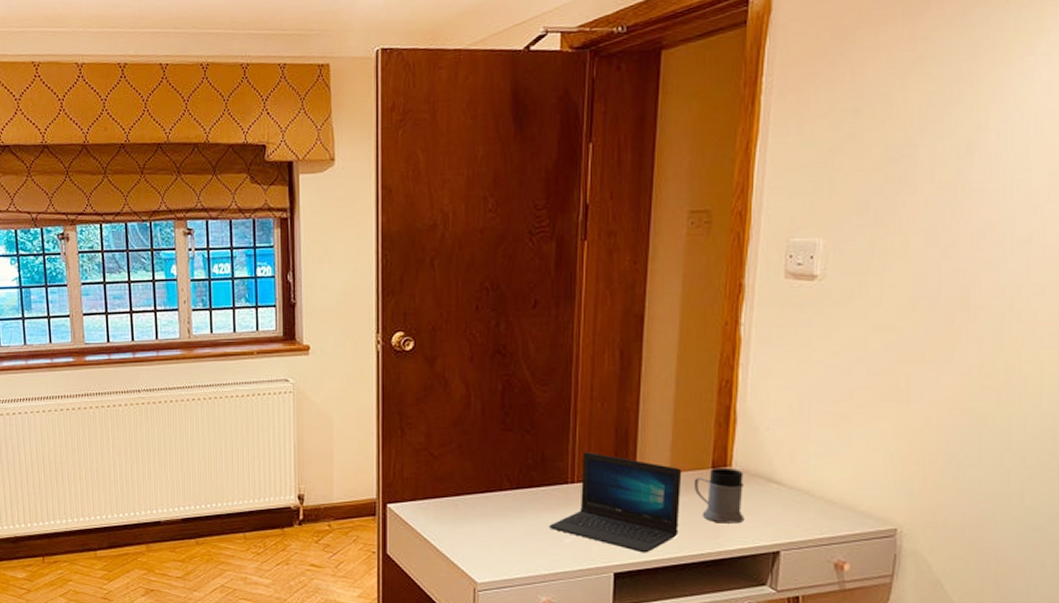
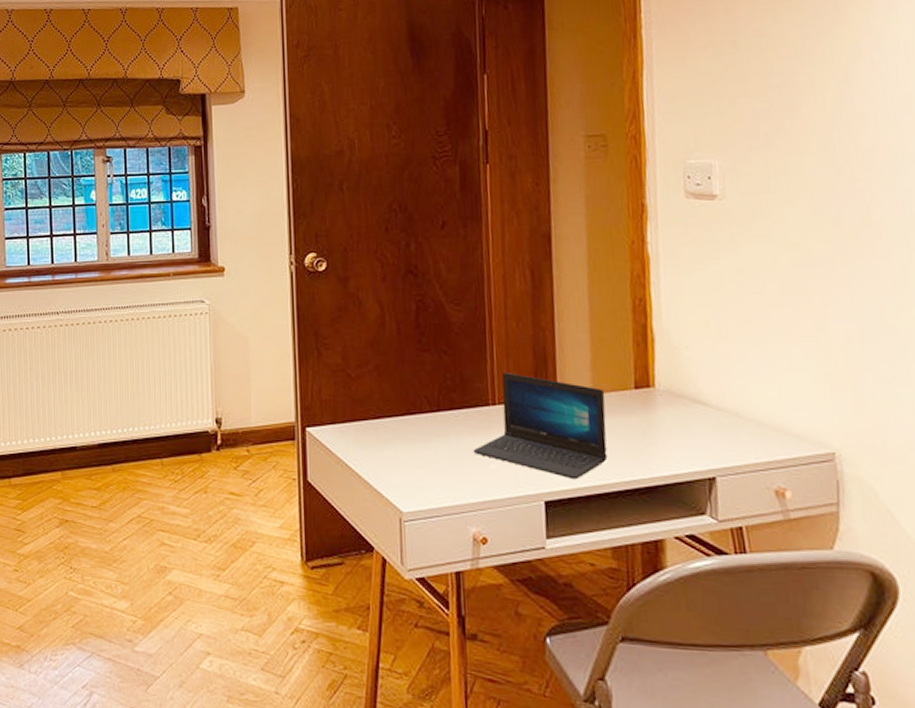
mug: present [694,467,745,524] -> none [618,387,675,448]

